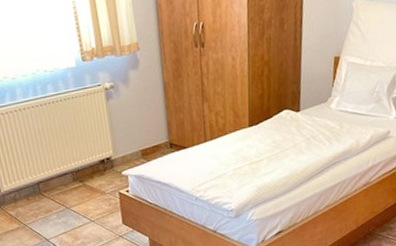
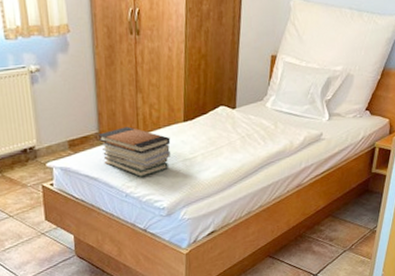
book stack: none [169,134,237,181] -> present [99,126,171,177]

